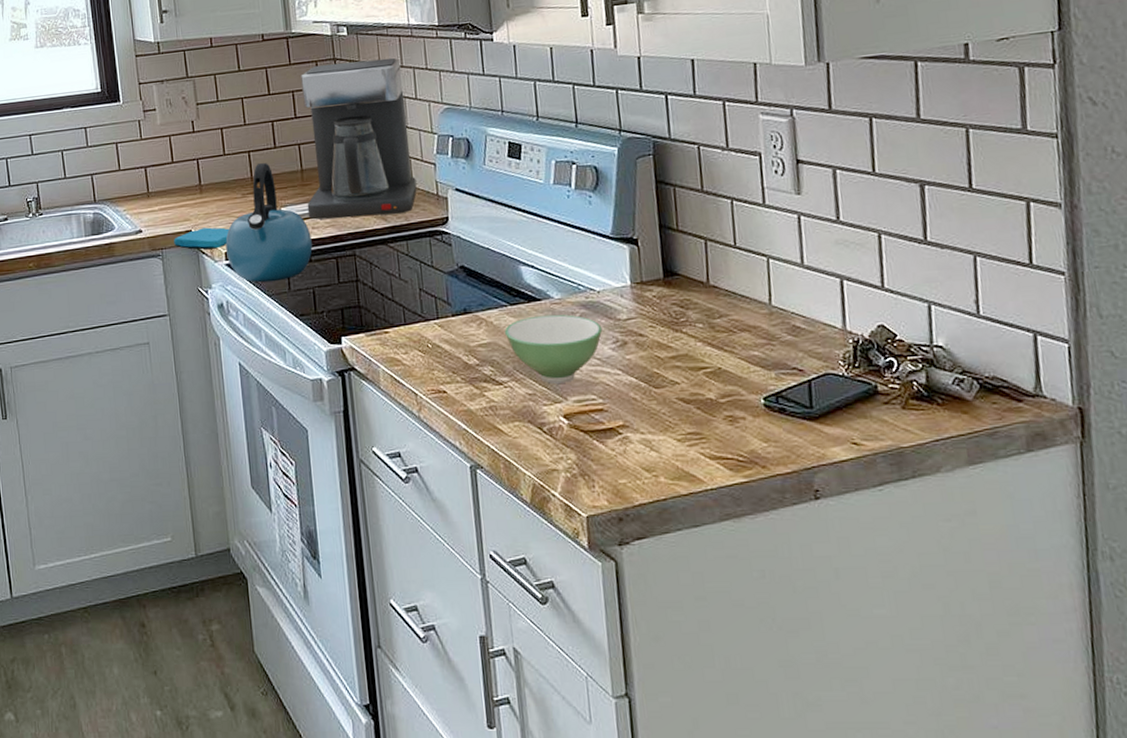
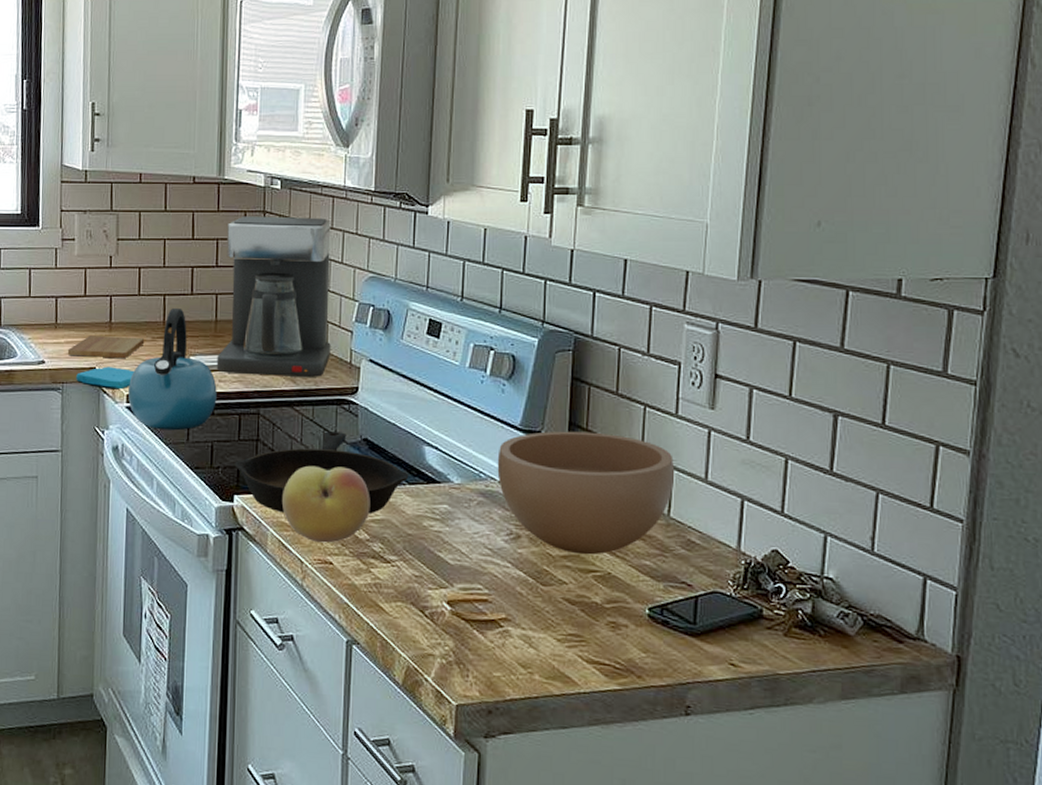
cutting board: none [162,195,236,222] -> present [67,336,145,358]
frying pan: none [338,262,510,349] -> present [235,431,409,514]
fruit: none [388,296,476,374] -> present [281,465,371,543]
bowl: present [505,314,603,384] -> none [400,498,498,569]
bowl: none [593,231,772,353] -> present [497,431,674,555]

